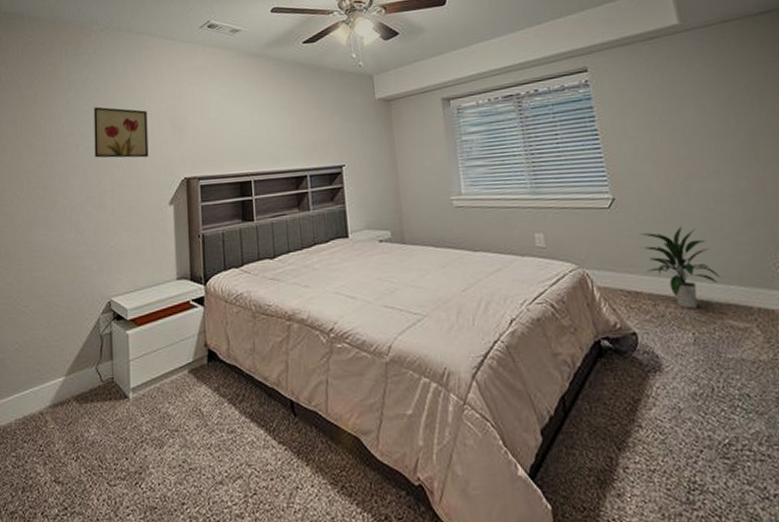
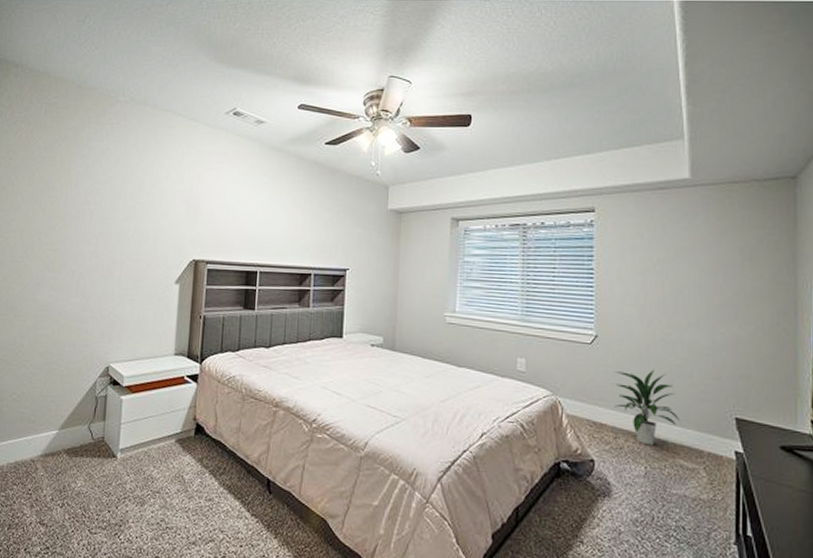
wall art: present [94,106,149,158] -> none [107,178,164,235]

